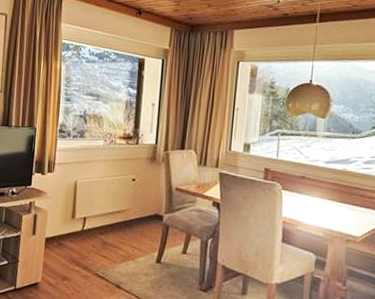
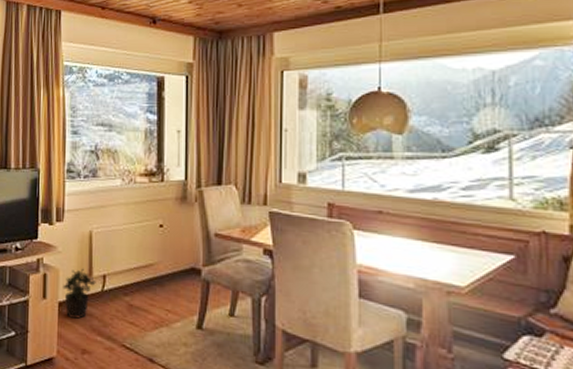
potted plant: none [50,211,78,252] -> present [63,268,96,319]

